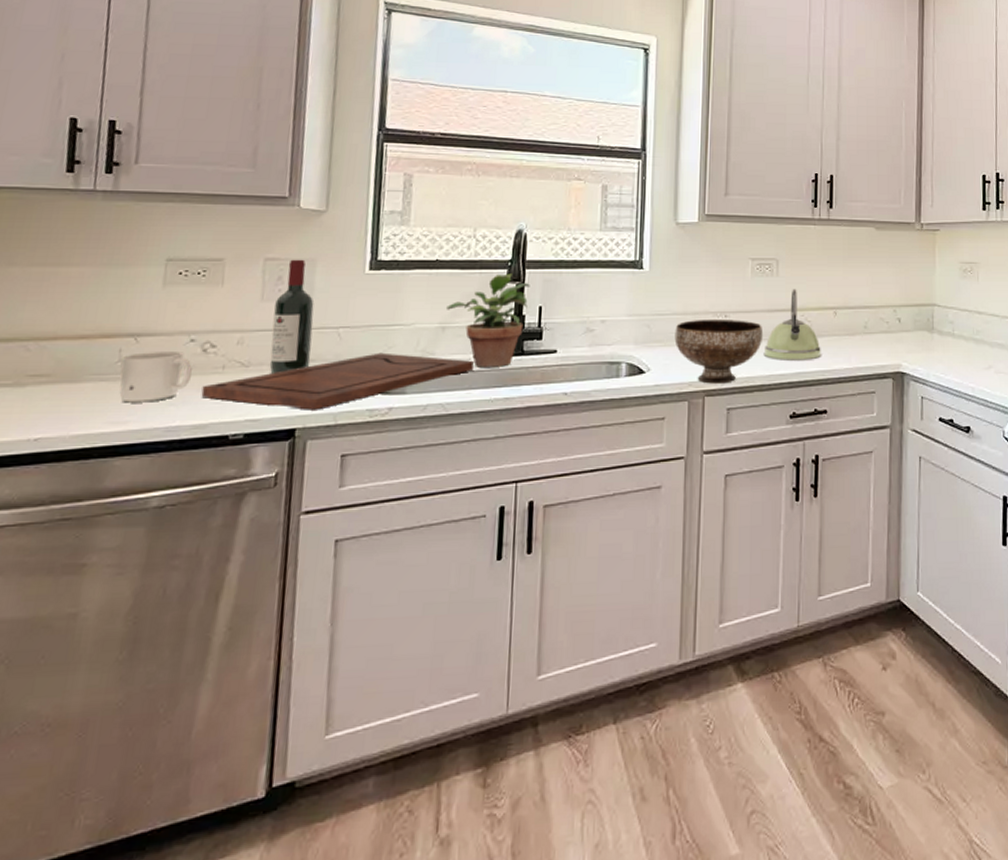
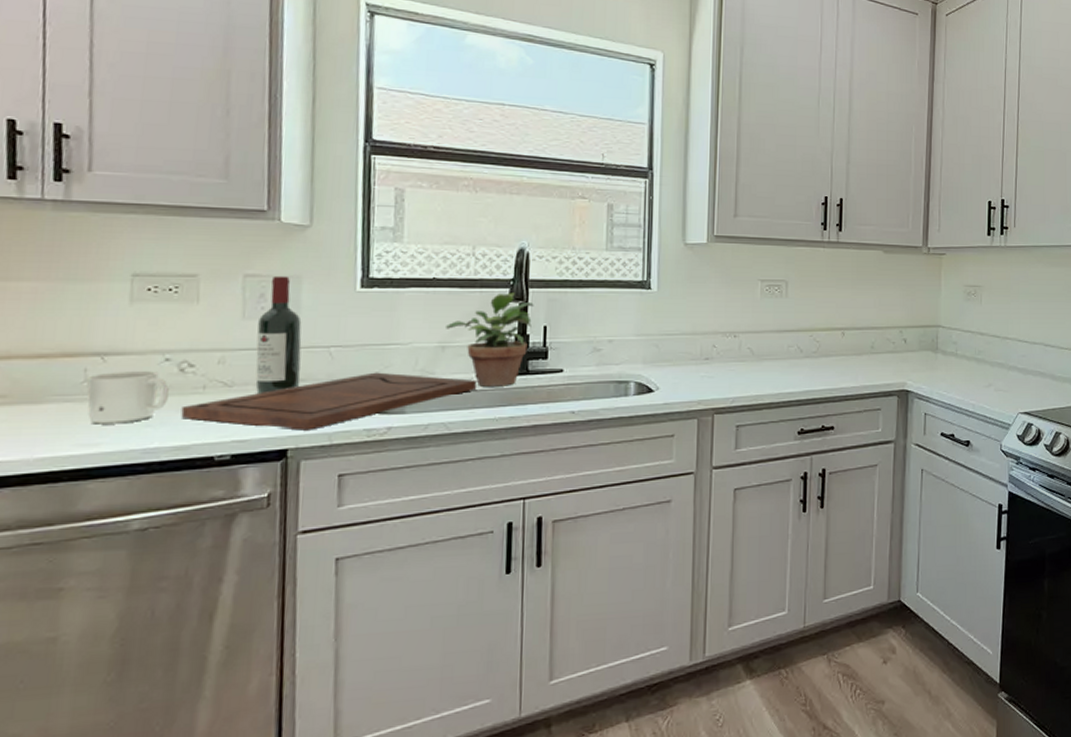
bowl: present [674,318,764,384] -> none [683,338,772,402]
kettle: present [763,288,822,362] -> none [772,310,830,381]

